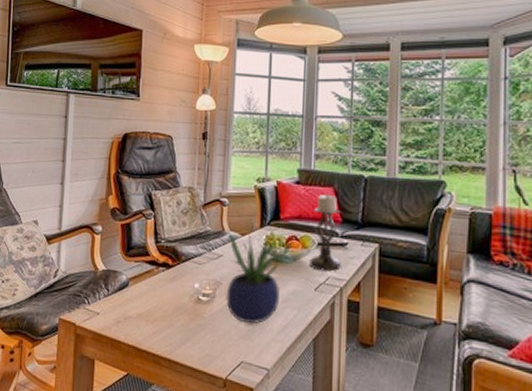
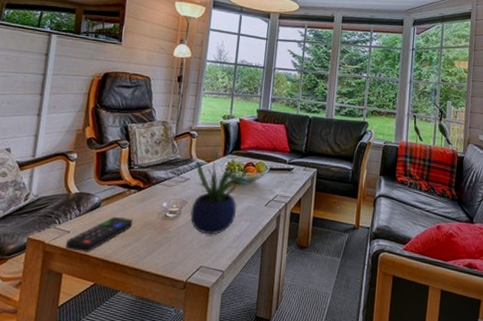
remote control: none [96,298,164,338] -> present [66,217,133,252]
candle holder: present [309,194,341,272] -> none [262,129,289,191]

